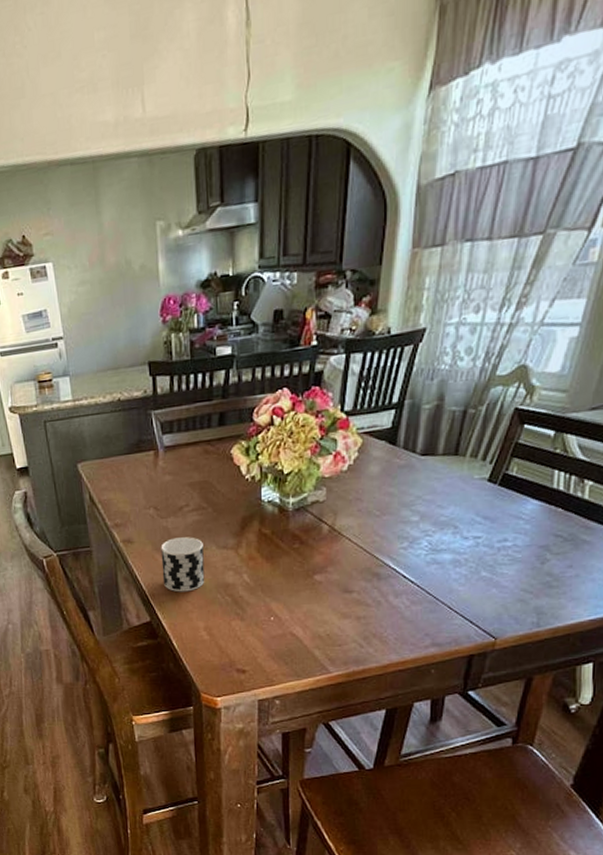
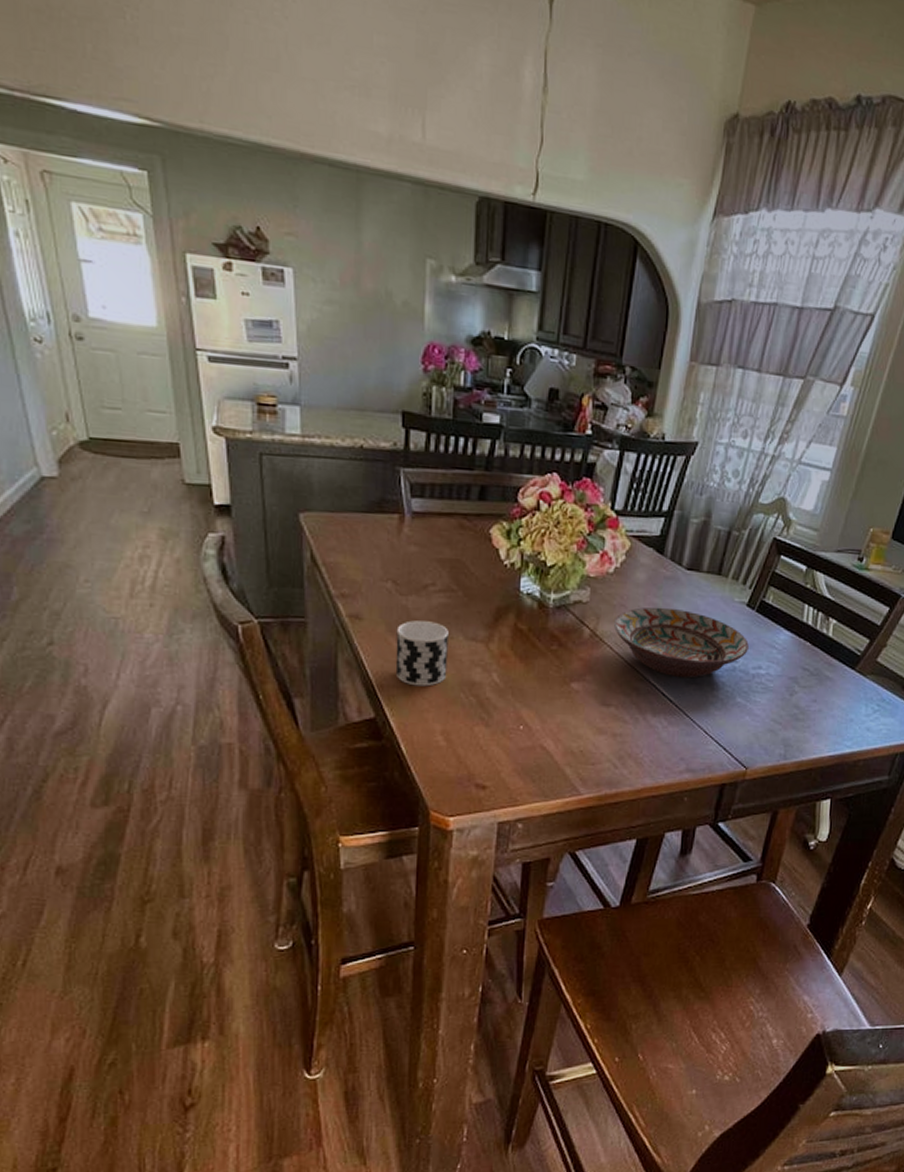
decorative bowl: none [350,494,492,560] -> present [613,607,749,679]

